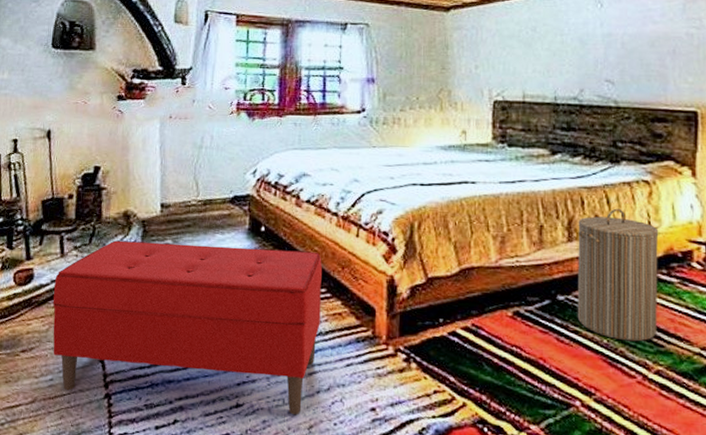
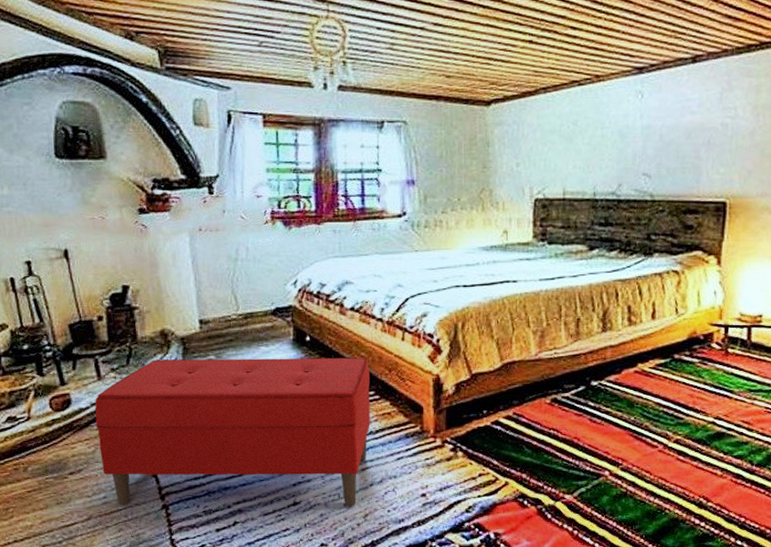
laundry hamper: present [577,208,659,342] -> none [608,298,685,417]

